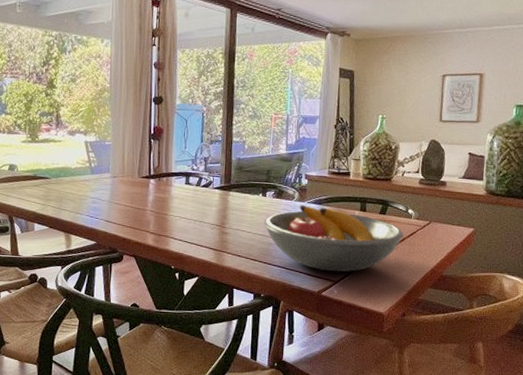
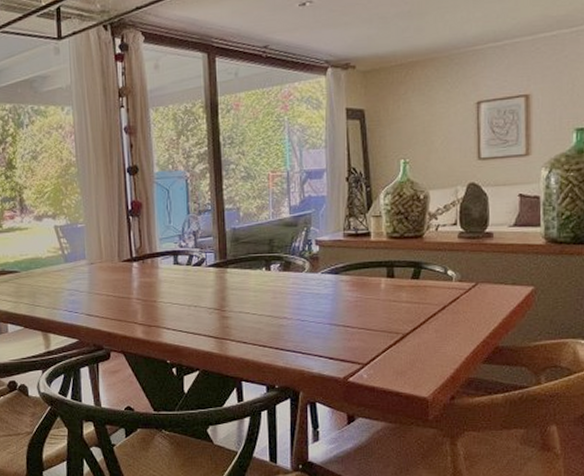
fruit bowl: present [264,205,404,272] -> none [271,276,444,353]

